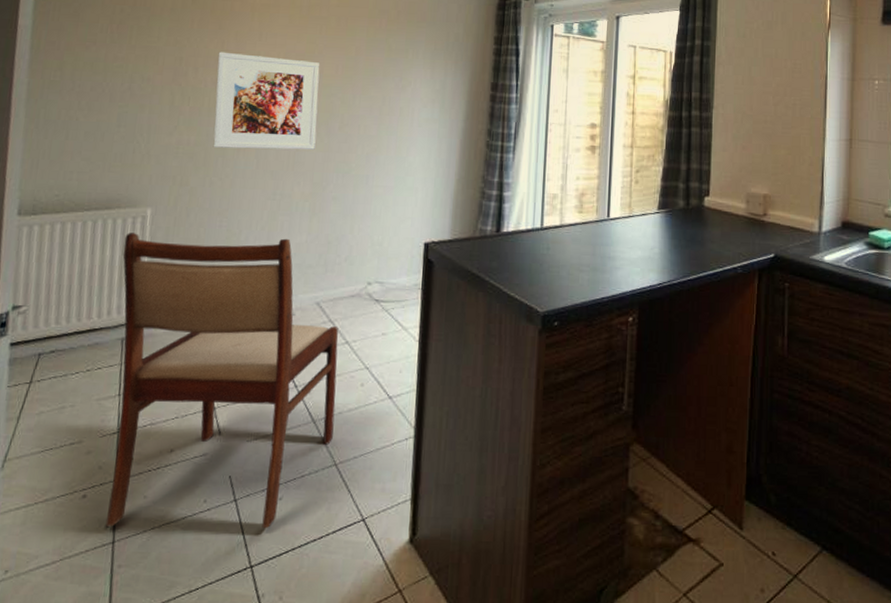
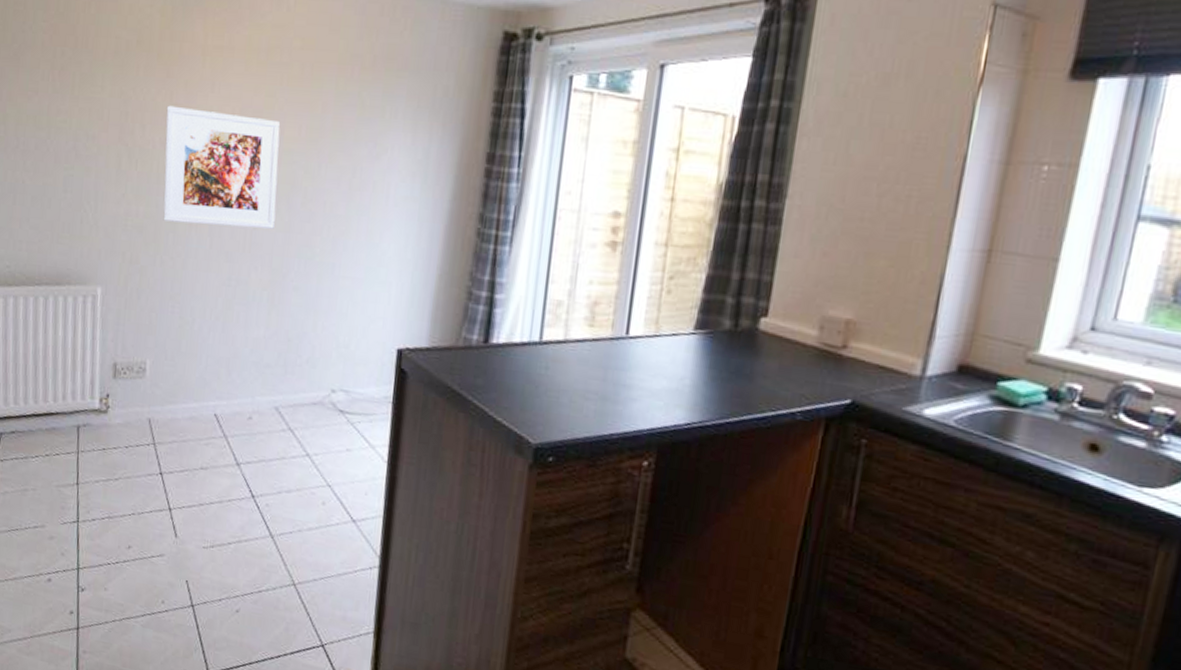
dining chair: present [105,232,338,528] -> none [69,312,299,639]

